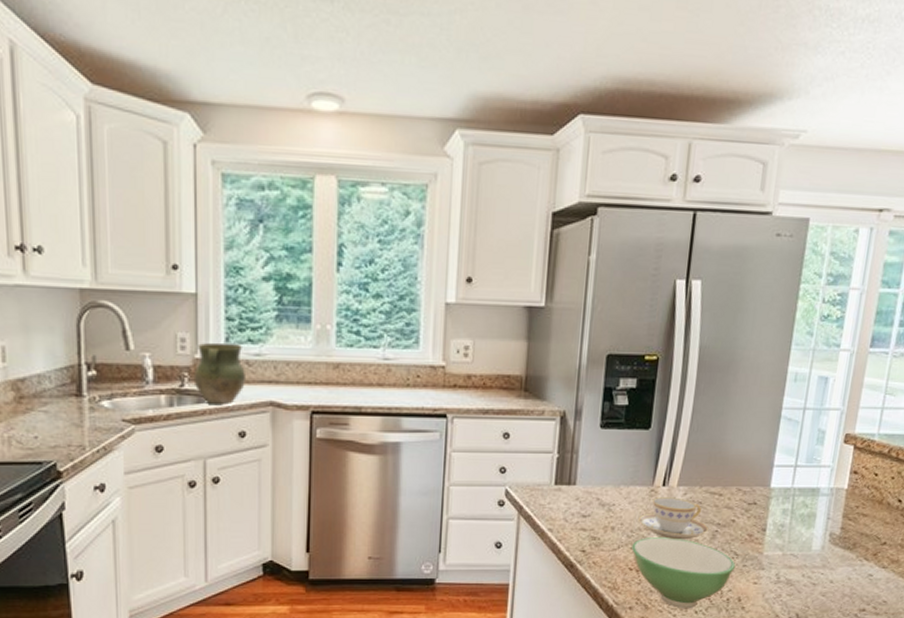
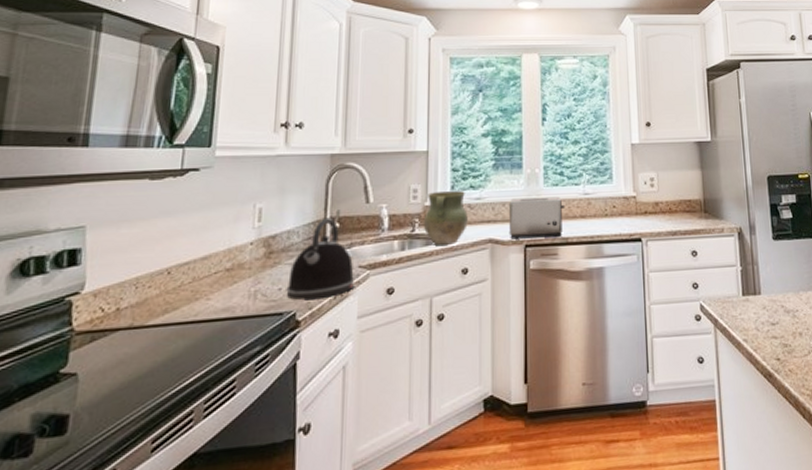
kettle: none [43,363,119,452] -> present [286,217,355,301]
toaster: none [293,358,359,405] -> present [508,196,564,239]

